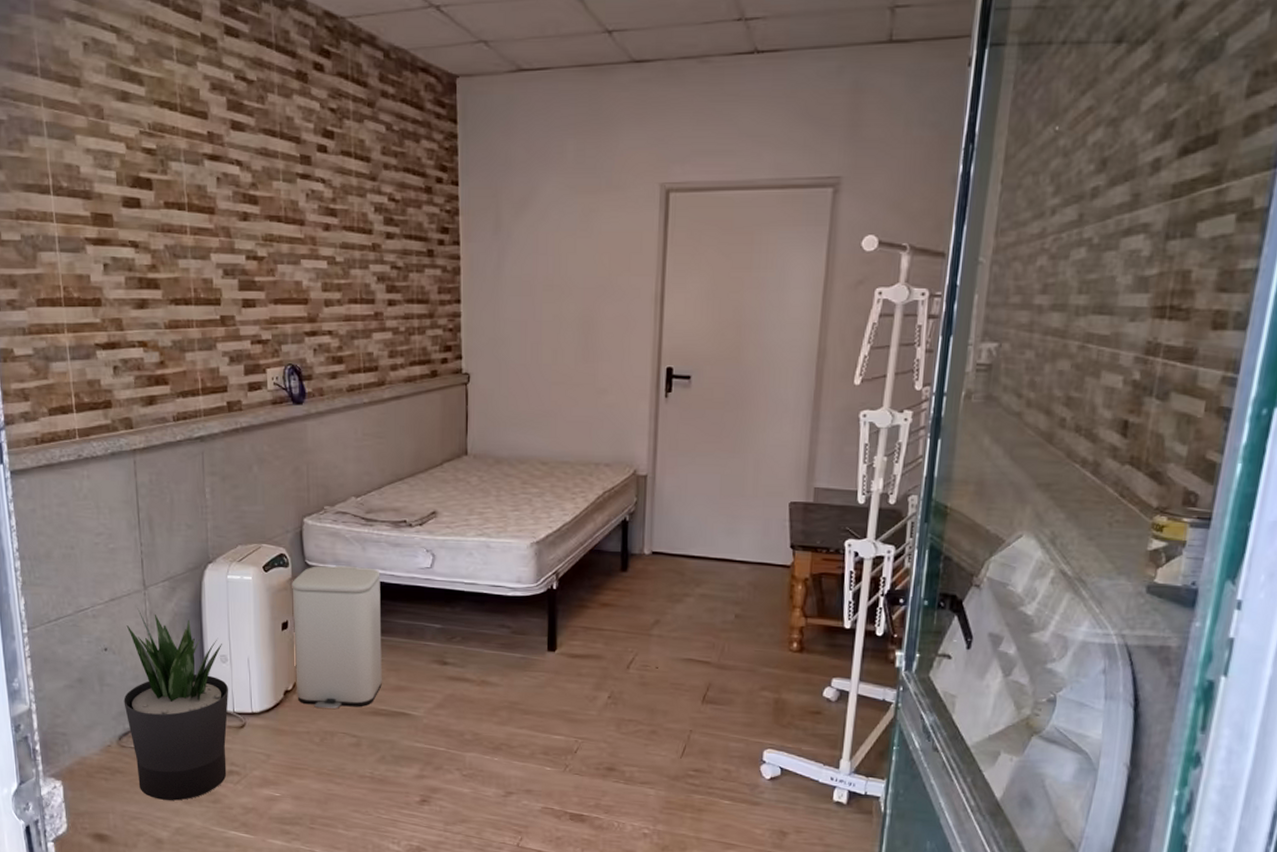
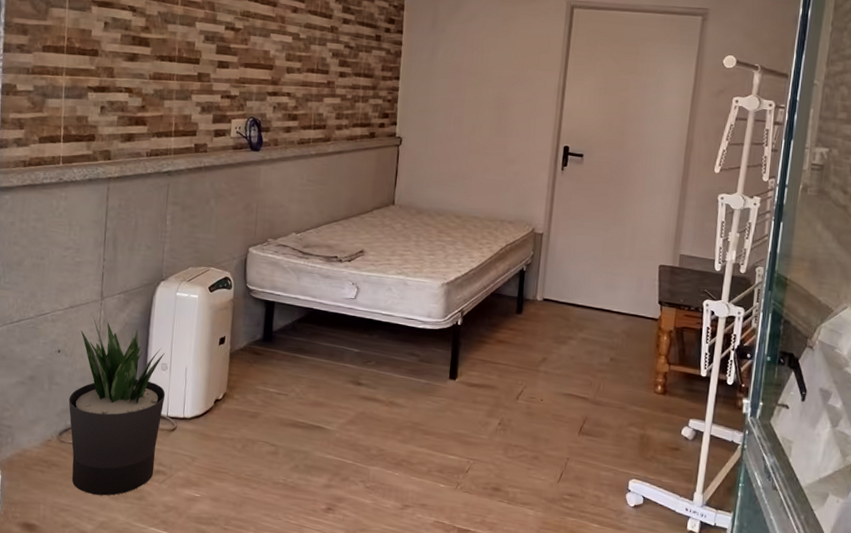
pedal bin: present [292,565,382,710] -> none [226,290,311,420]

